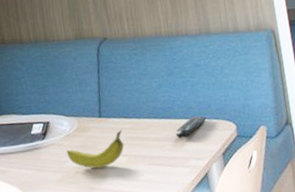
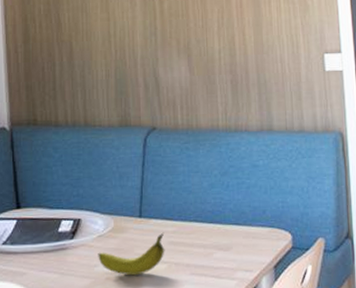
remote control: present [175,116,207,138] -> none [224,222,260,246]

